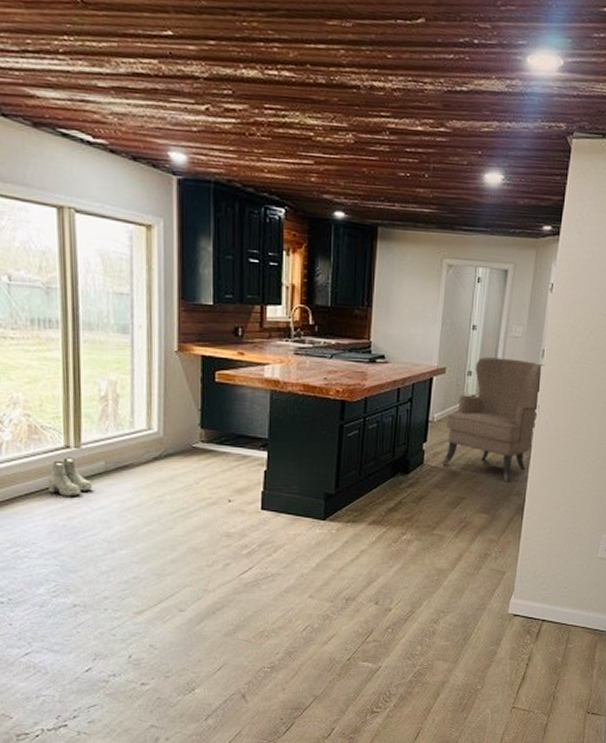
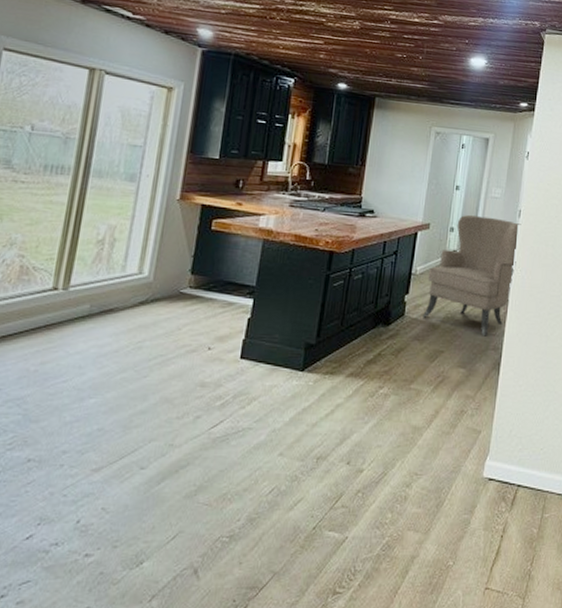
boots: present [48,457,93,496] -> none [27,299,74,339]

